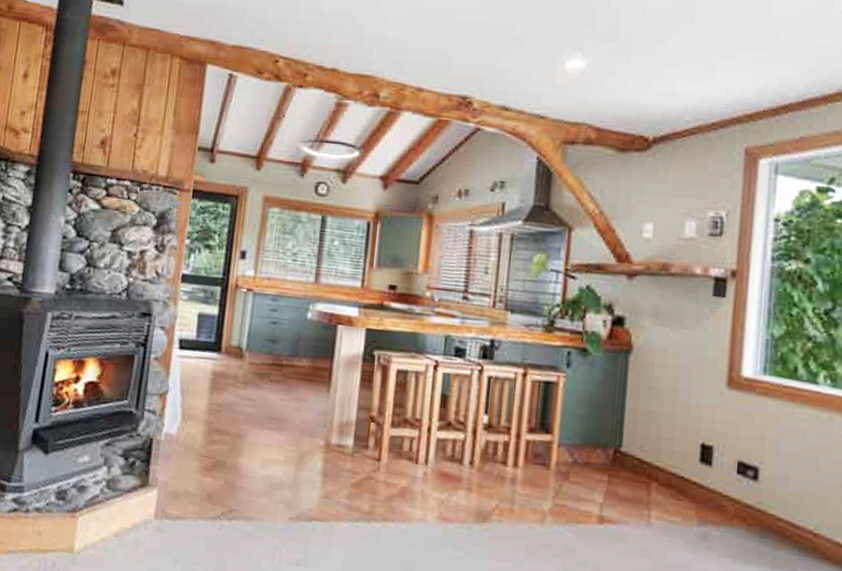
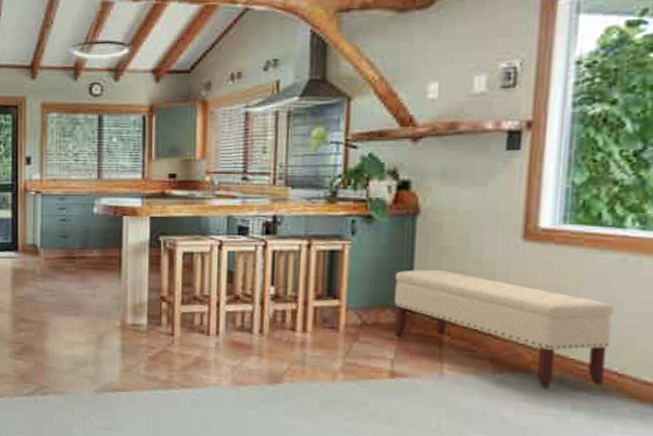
bench: none [604,408,809,546] -> present [394,269,614,389]

